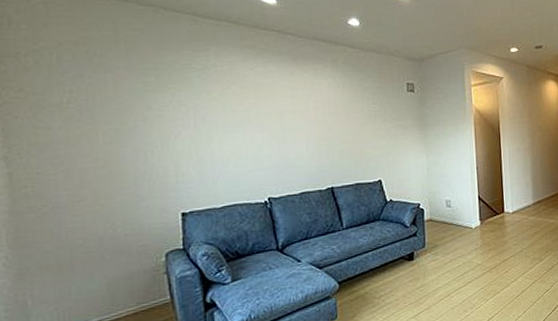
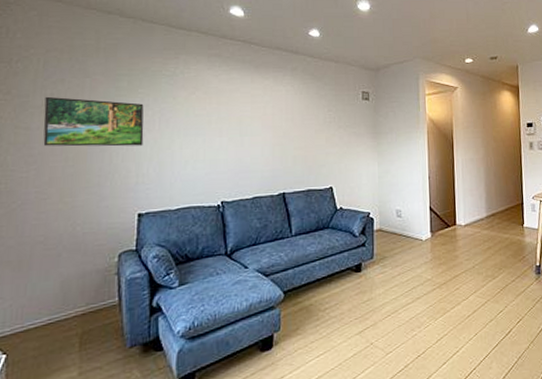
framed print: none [64,93,180,147] -> present [43,96,144,147]

